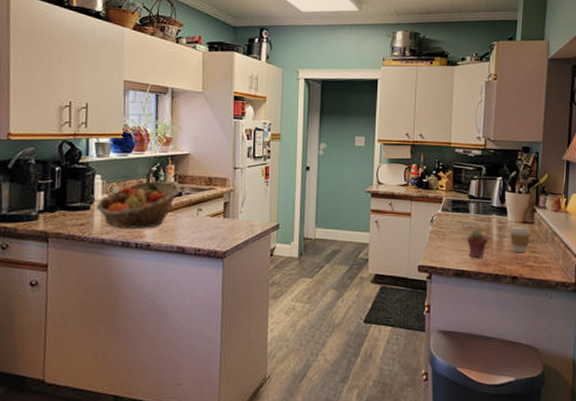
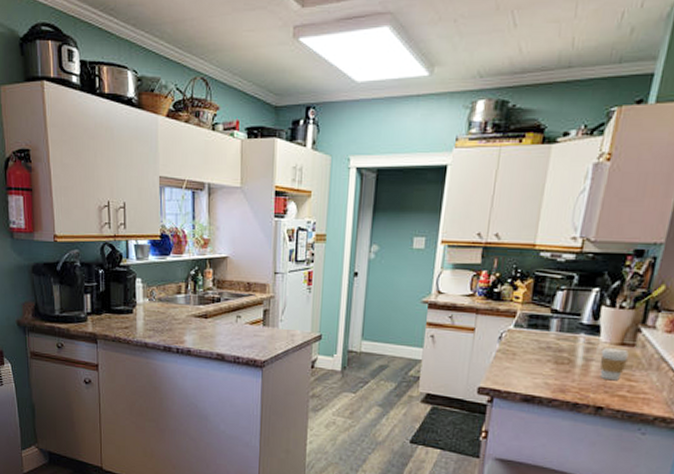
fruit basket: present [95,181,181,228] -> none [138,286,220,334]
potted succulent: present [466,230,488,258] -> none [541,351,570,384]

